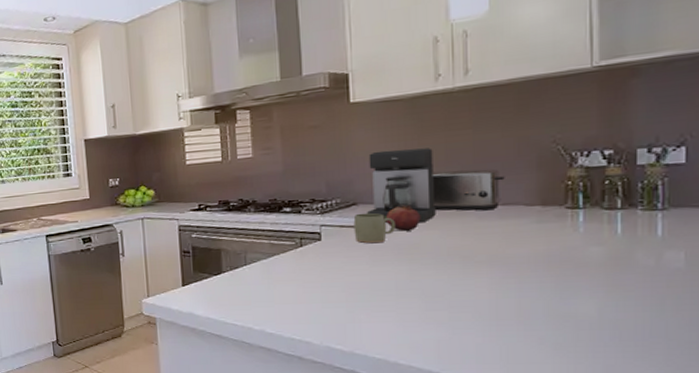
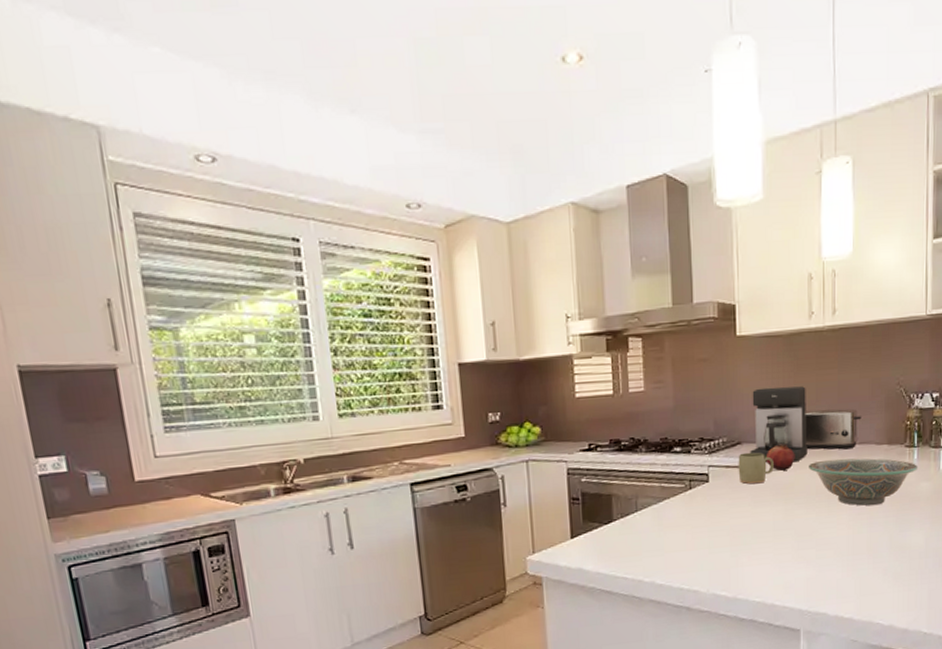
decorative bowl: none [438,219,586,269] -> present [809,458,919,506]

